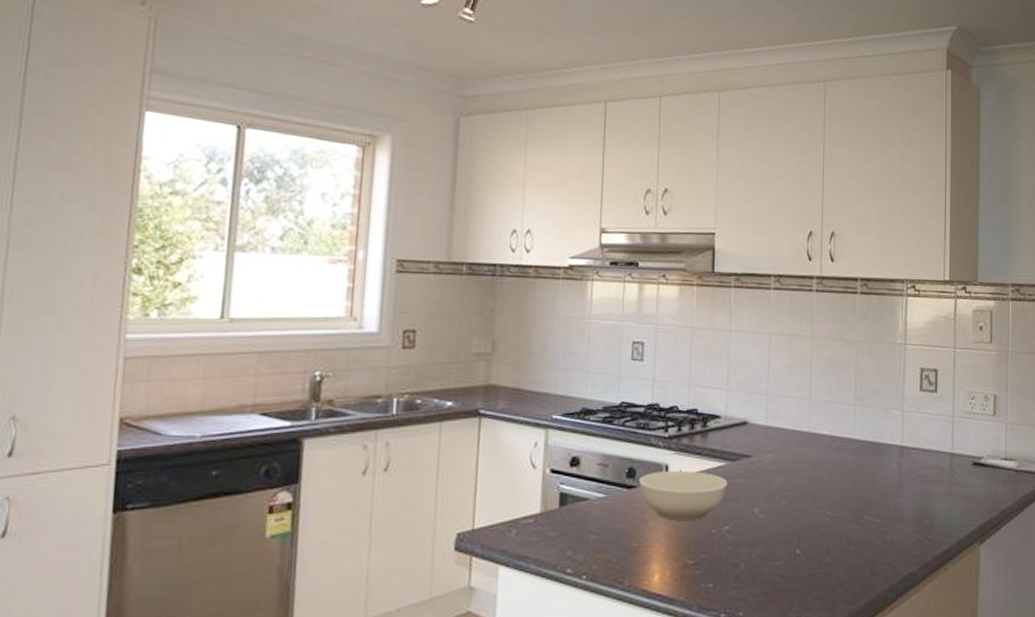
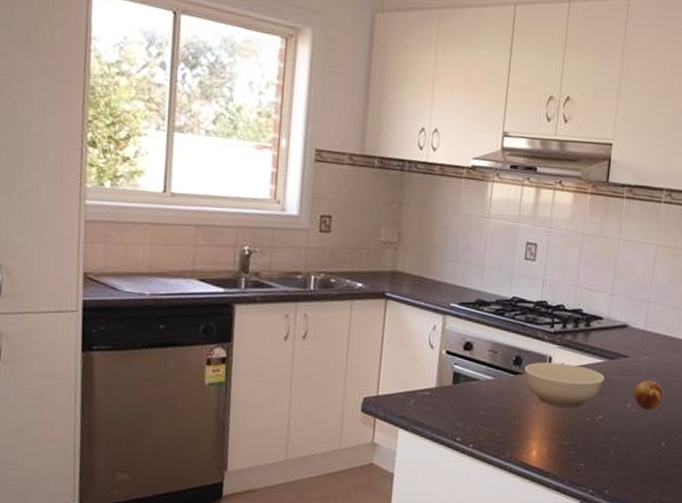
fruit: none [761,481,793,514] -> present [633,380,664,411]

